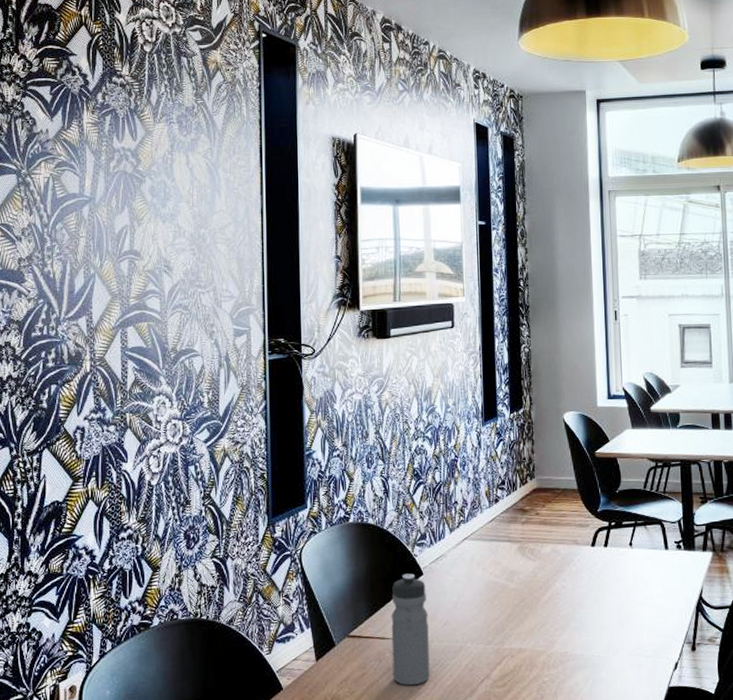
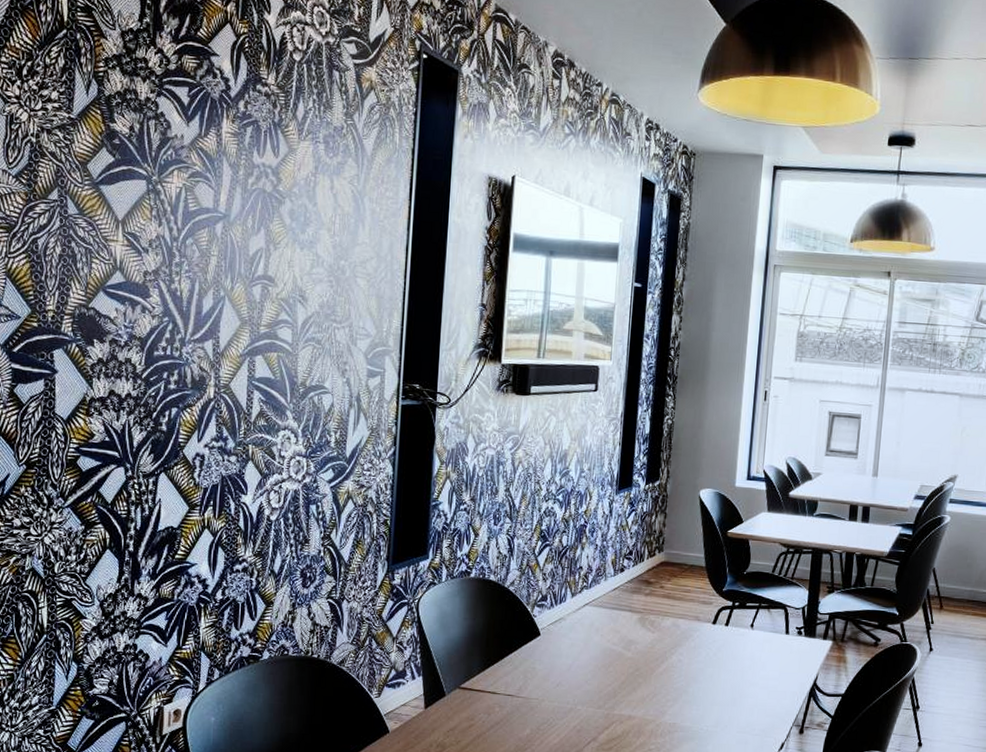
water bottle: present [391,573,430,686] -> none [500,633,542,741]

